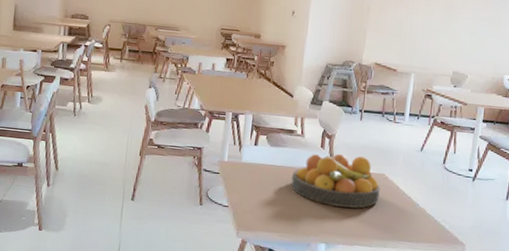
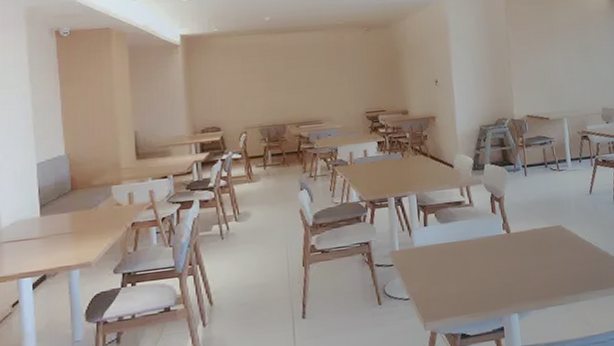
fruit bowl: present [291,153,380,209] -> none [469,212,561,272]

